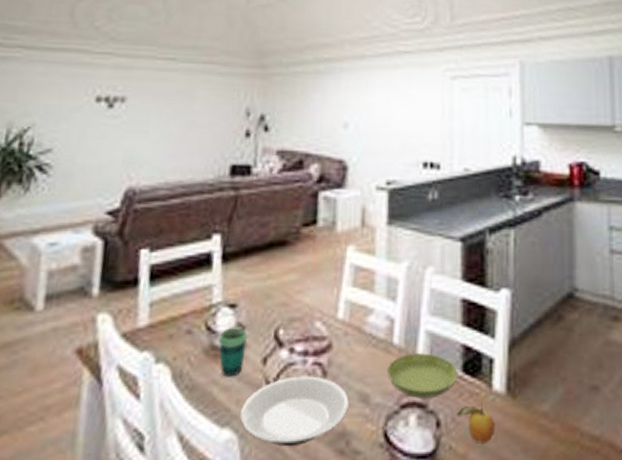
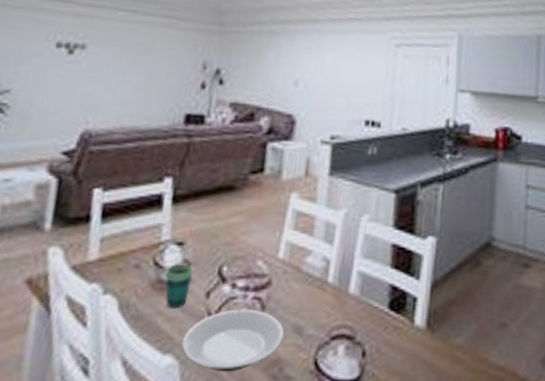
saucer: present [386,353,458,398] -> none [320,291,385,331]
fruit: present [456,403,495,444] -> none [380,336,414,372]

